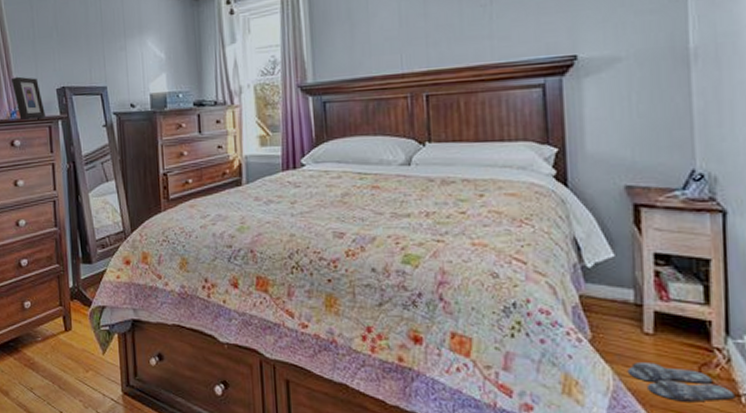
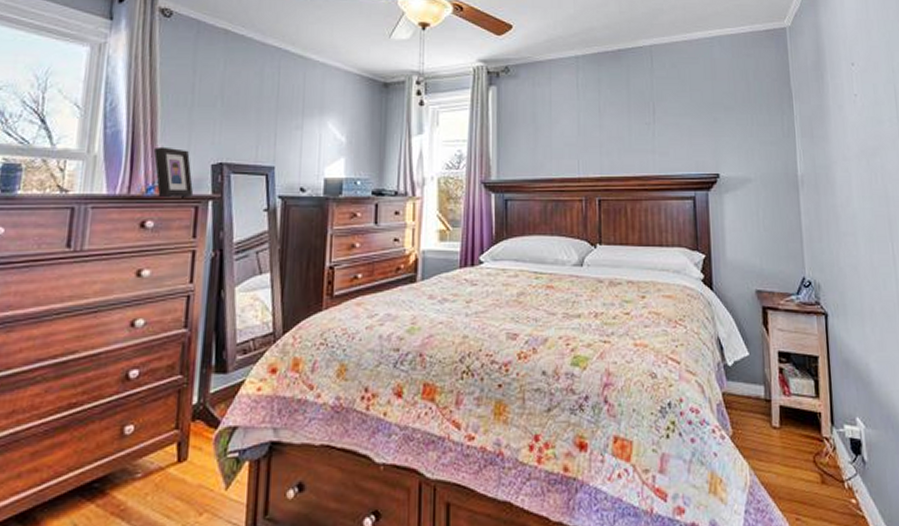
slippers: present [627,363,736,402] -> none [760,455,841,492]

